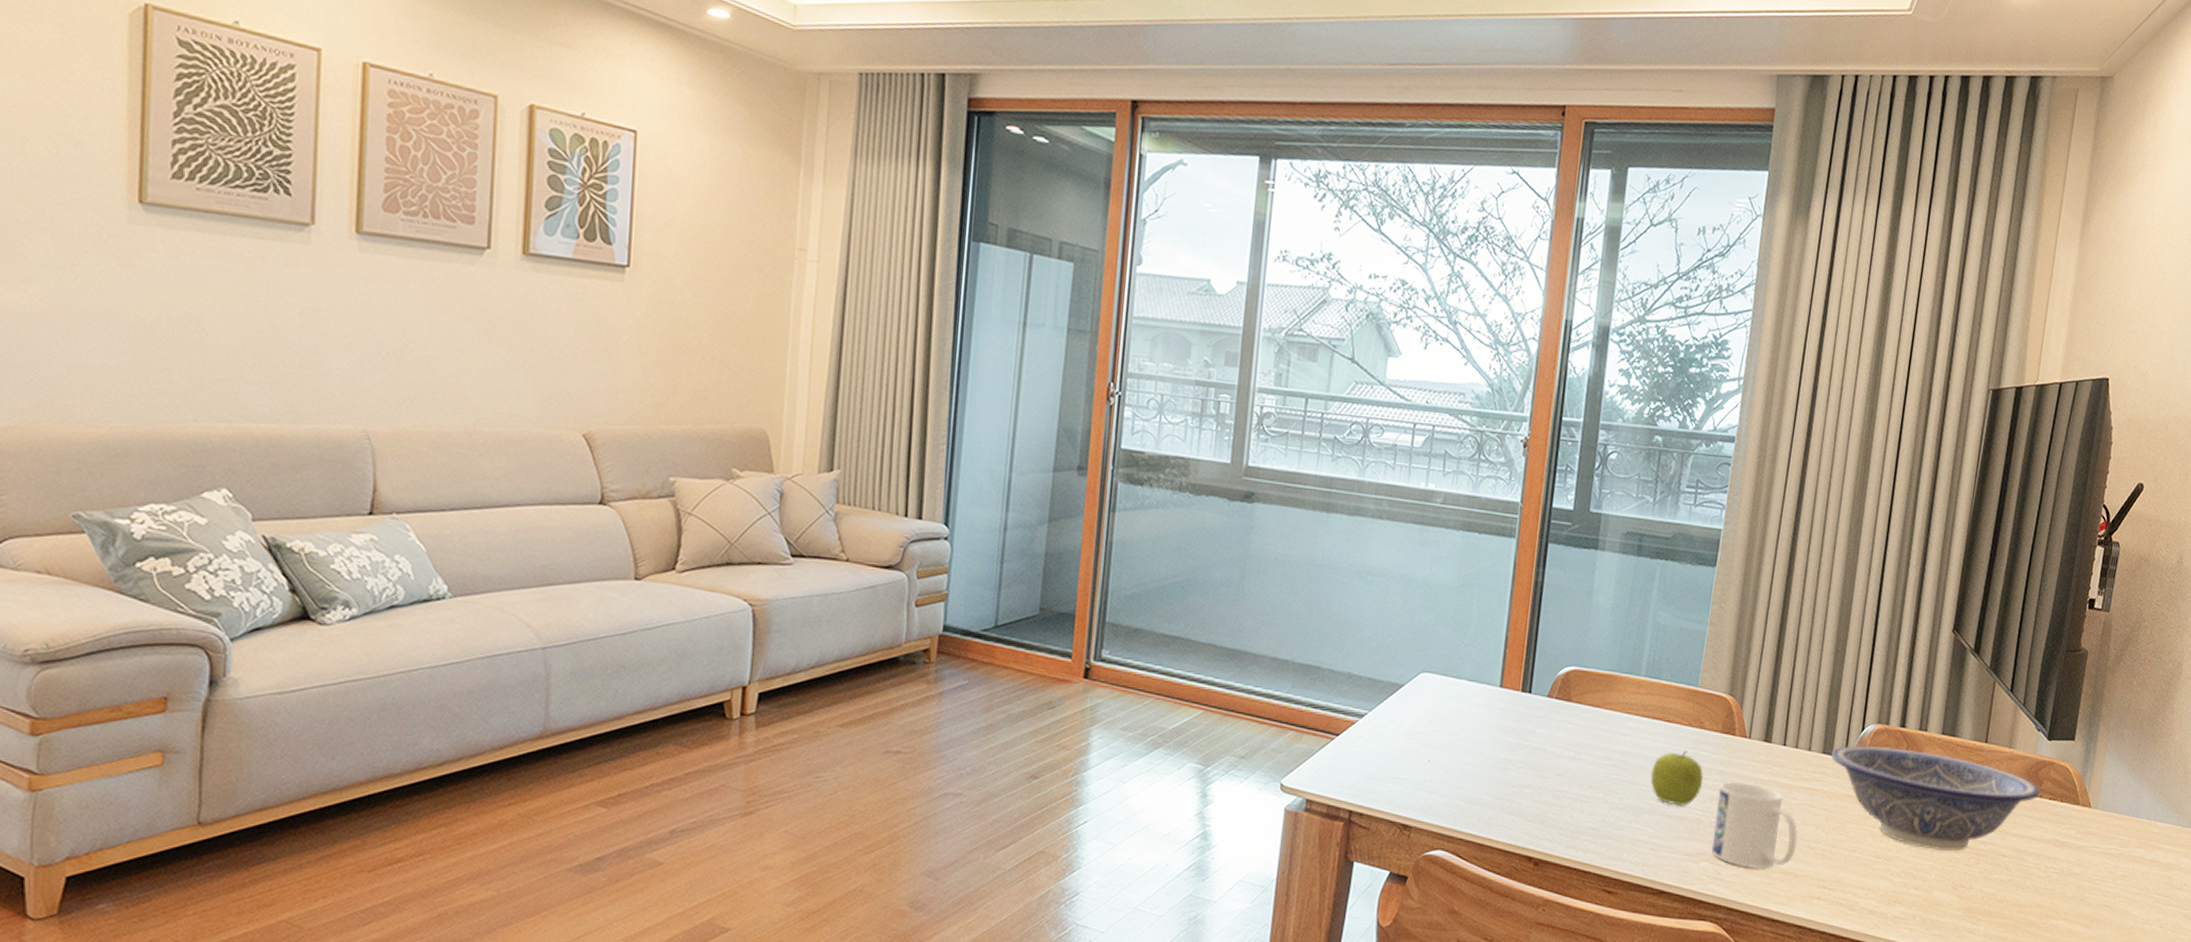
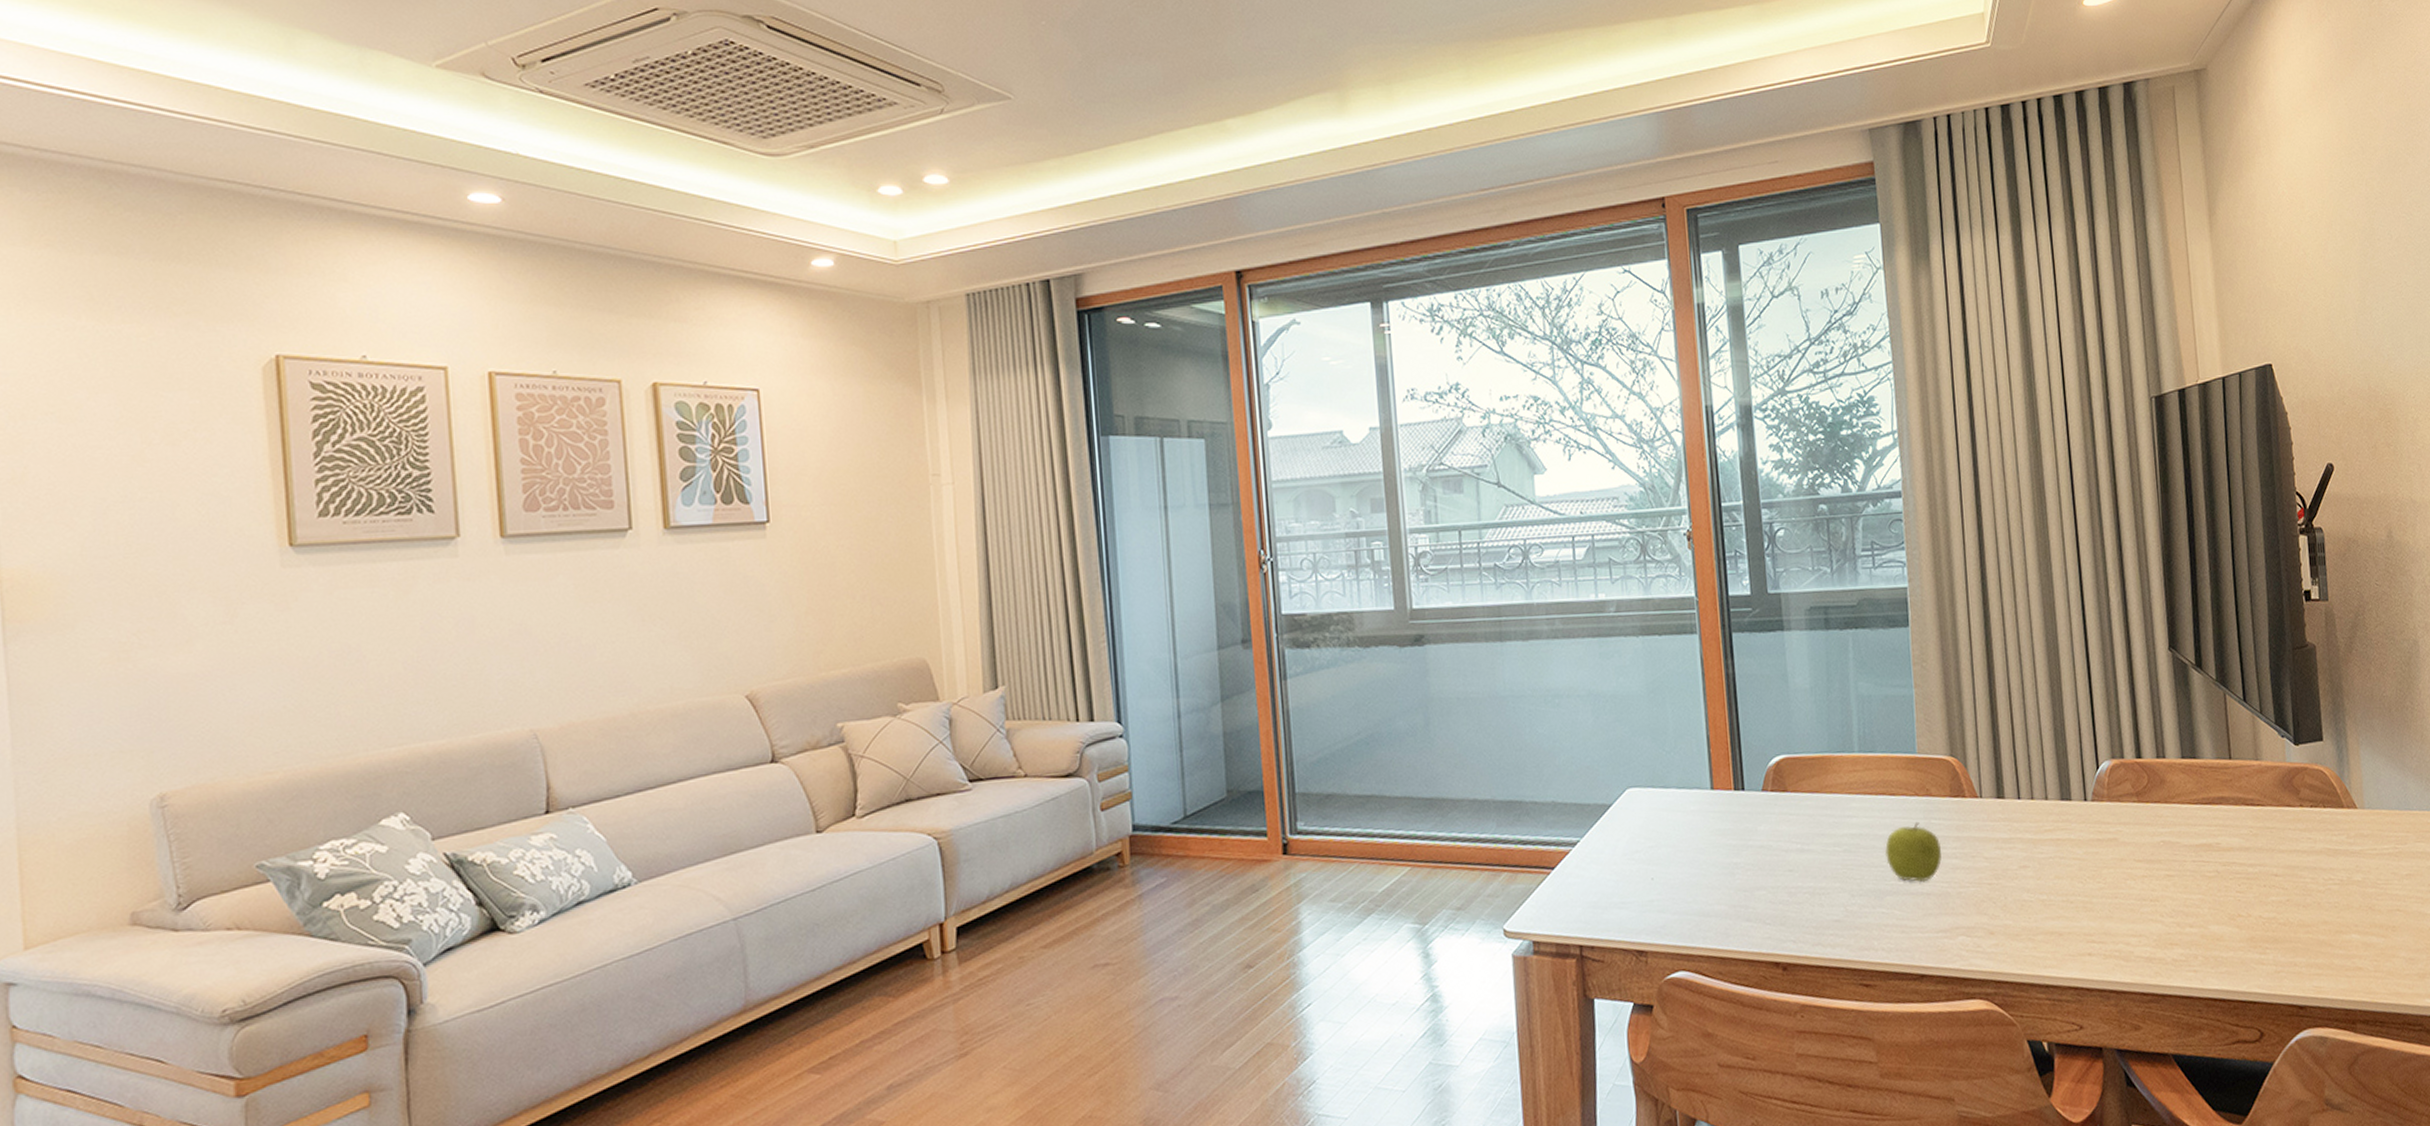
mug: present [1711,781,1798,869] -> none [1960,845,2055,935]
decorative bowl: present [1831,745,2041,851] -> none [2070,779,2300,882]

